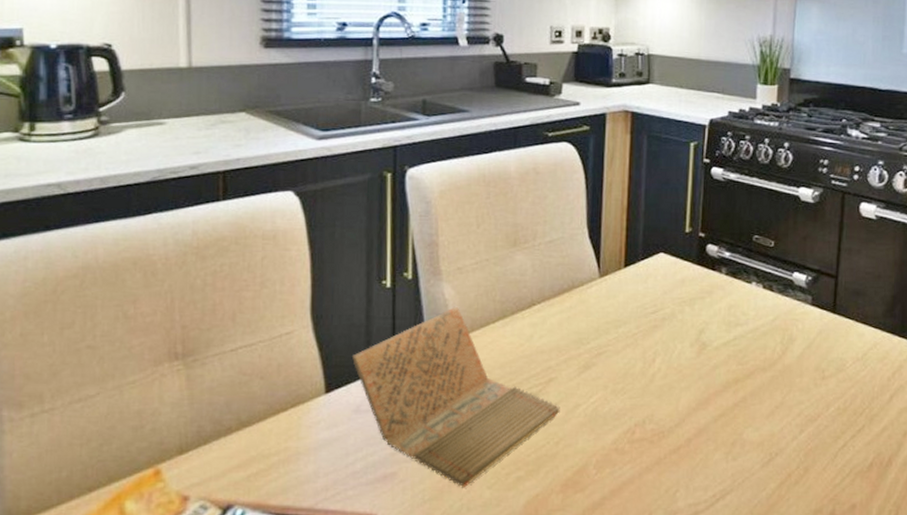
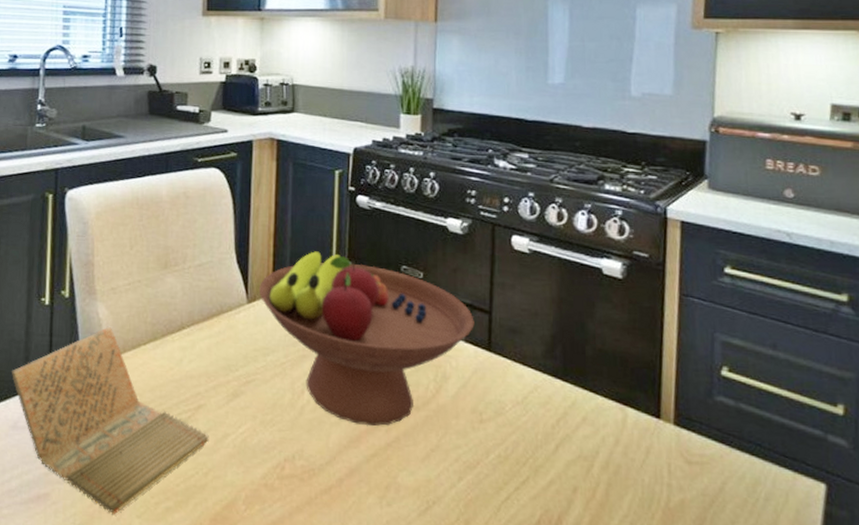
fruit bowl: none [611,224,821,388] -> present [258,251,474,426]

